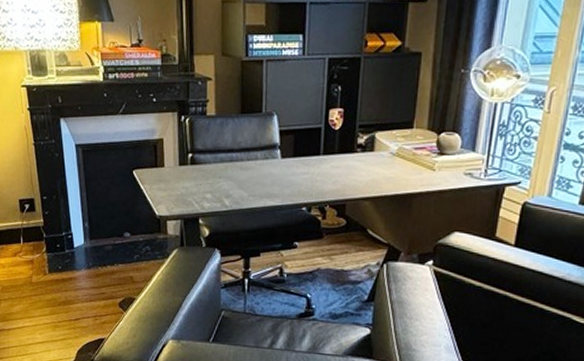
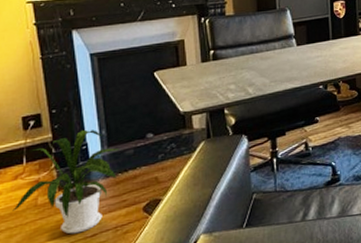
house plant: none [13,219,100,315] -> present [12,129,119,235]

